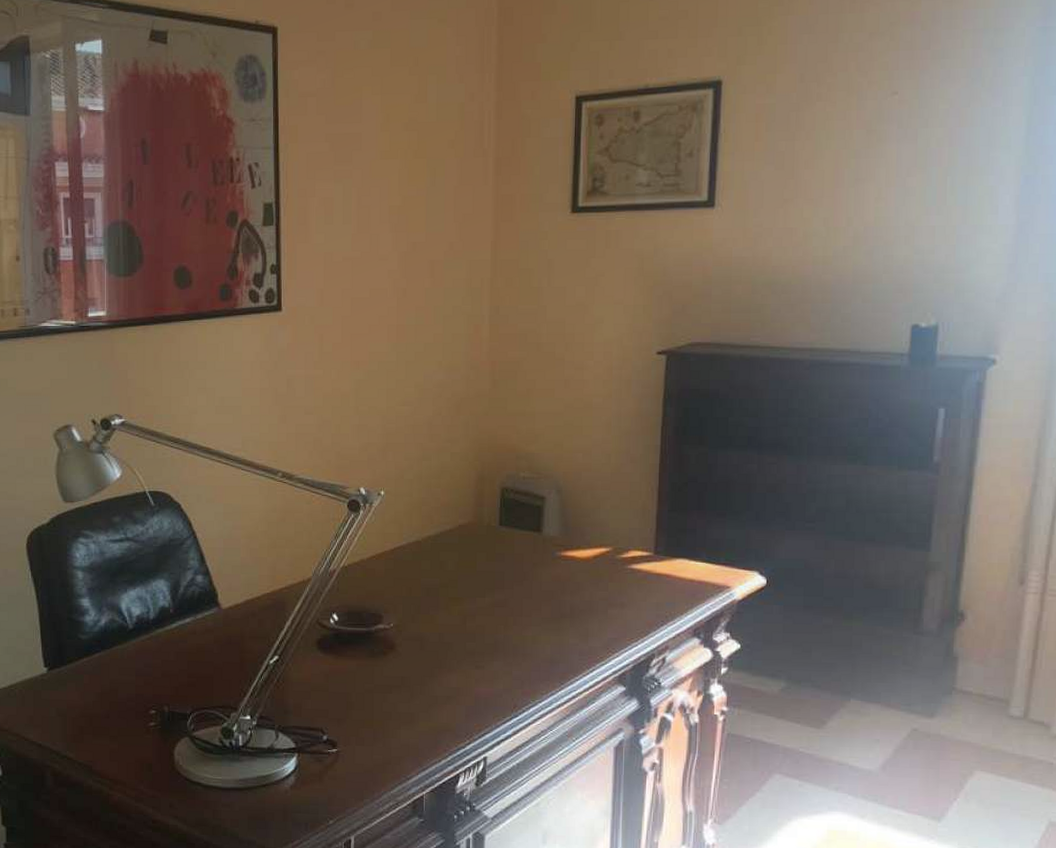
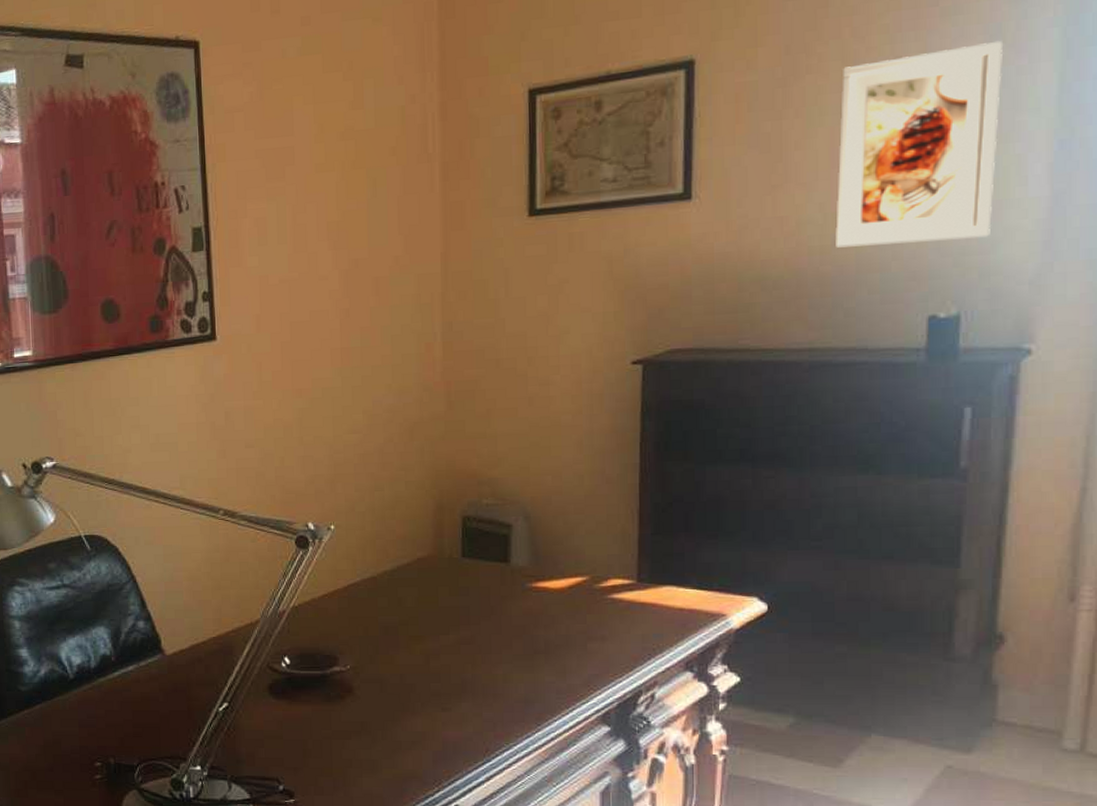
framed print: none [835,84,981,259] -> present [834,40,1002,248]

